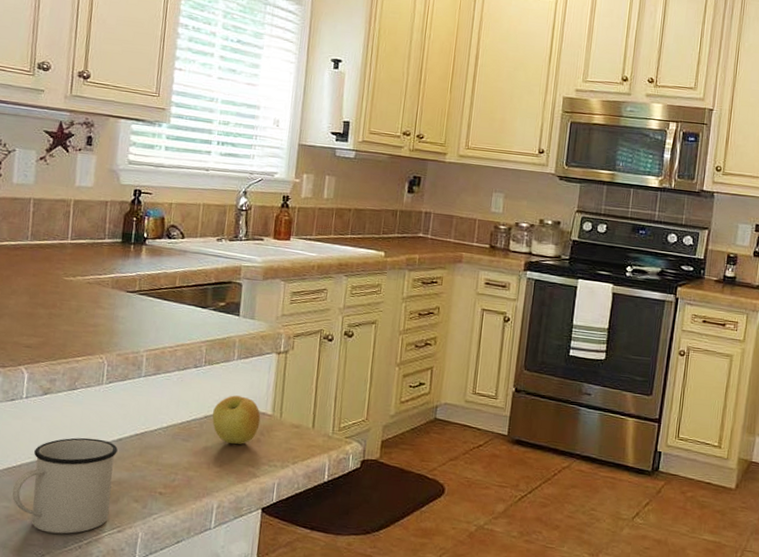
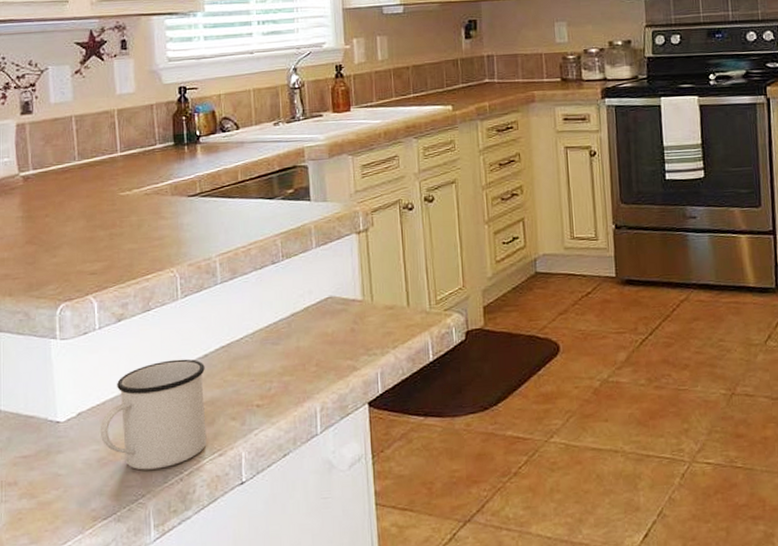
apple: present [212,395,261,445] -> none [298,285,351,340]

